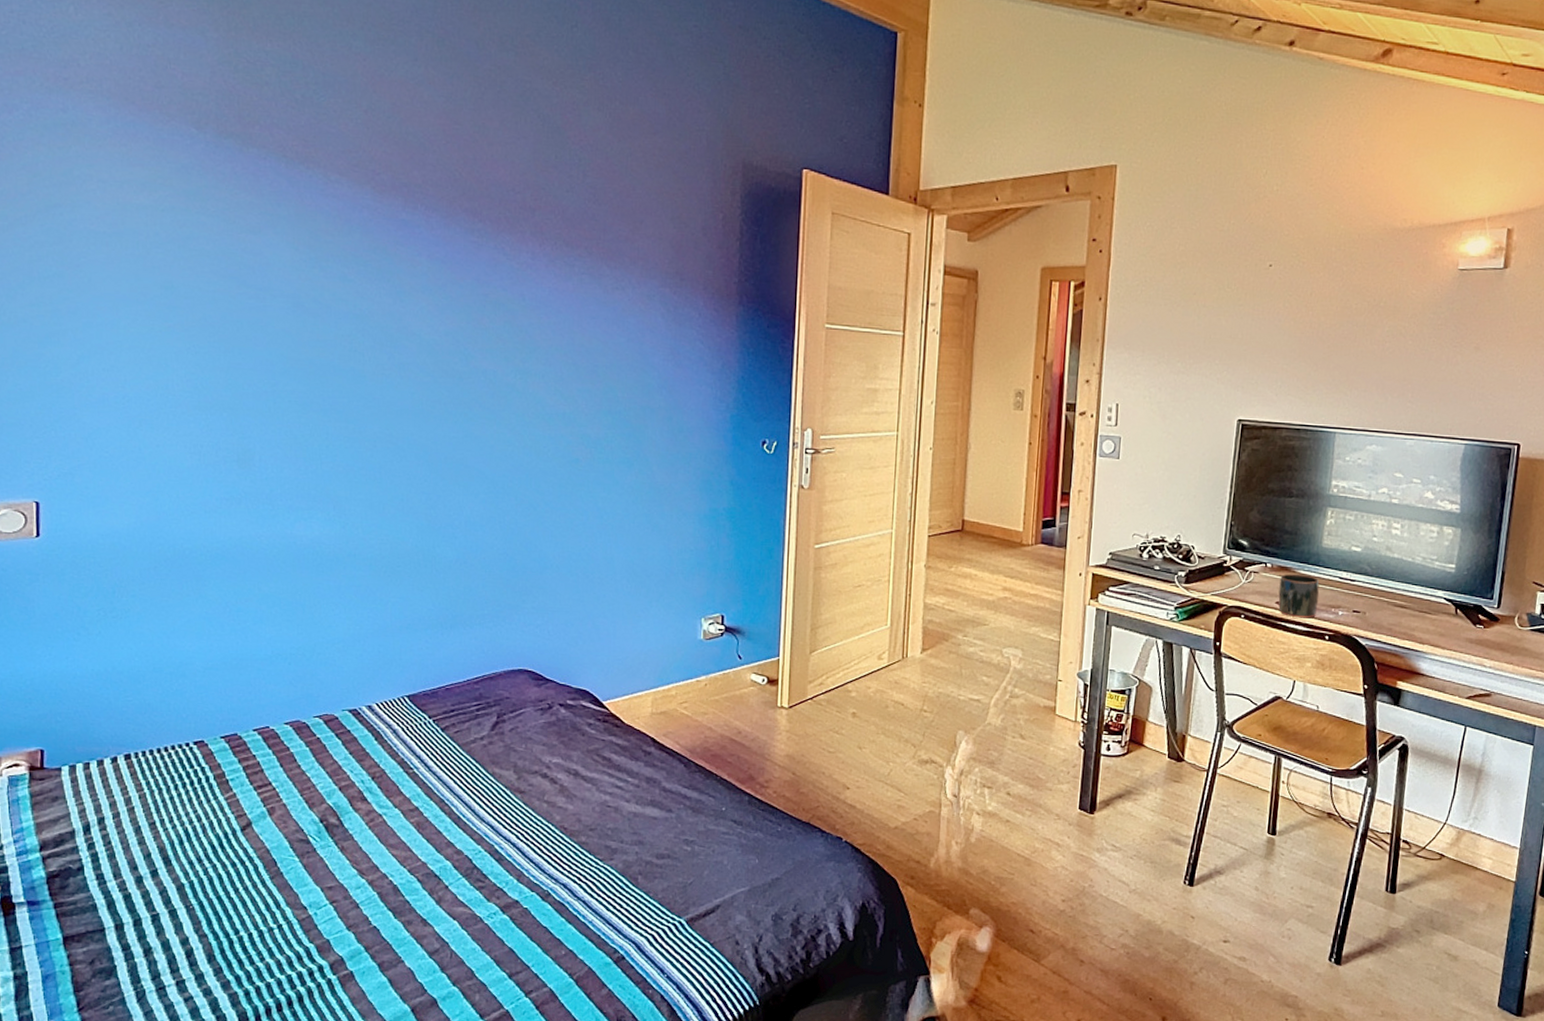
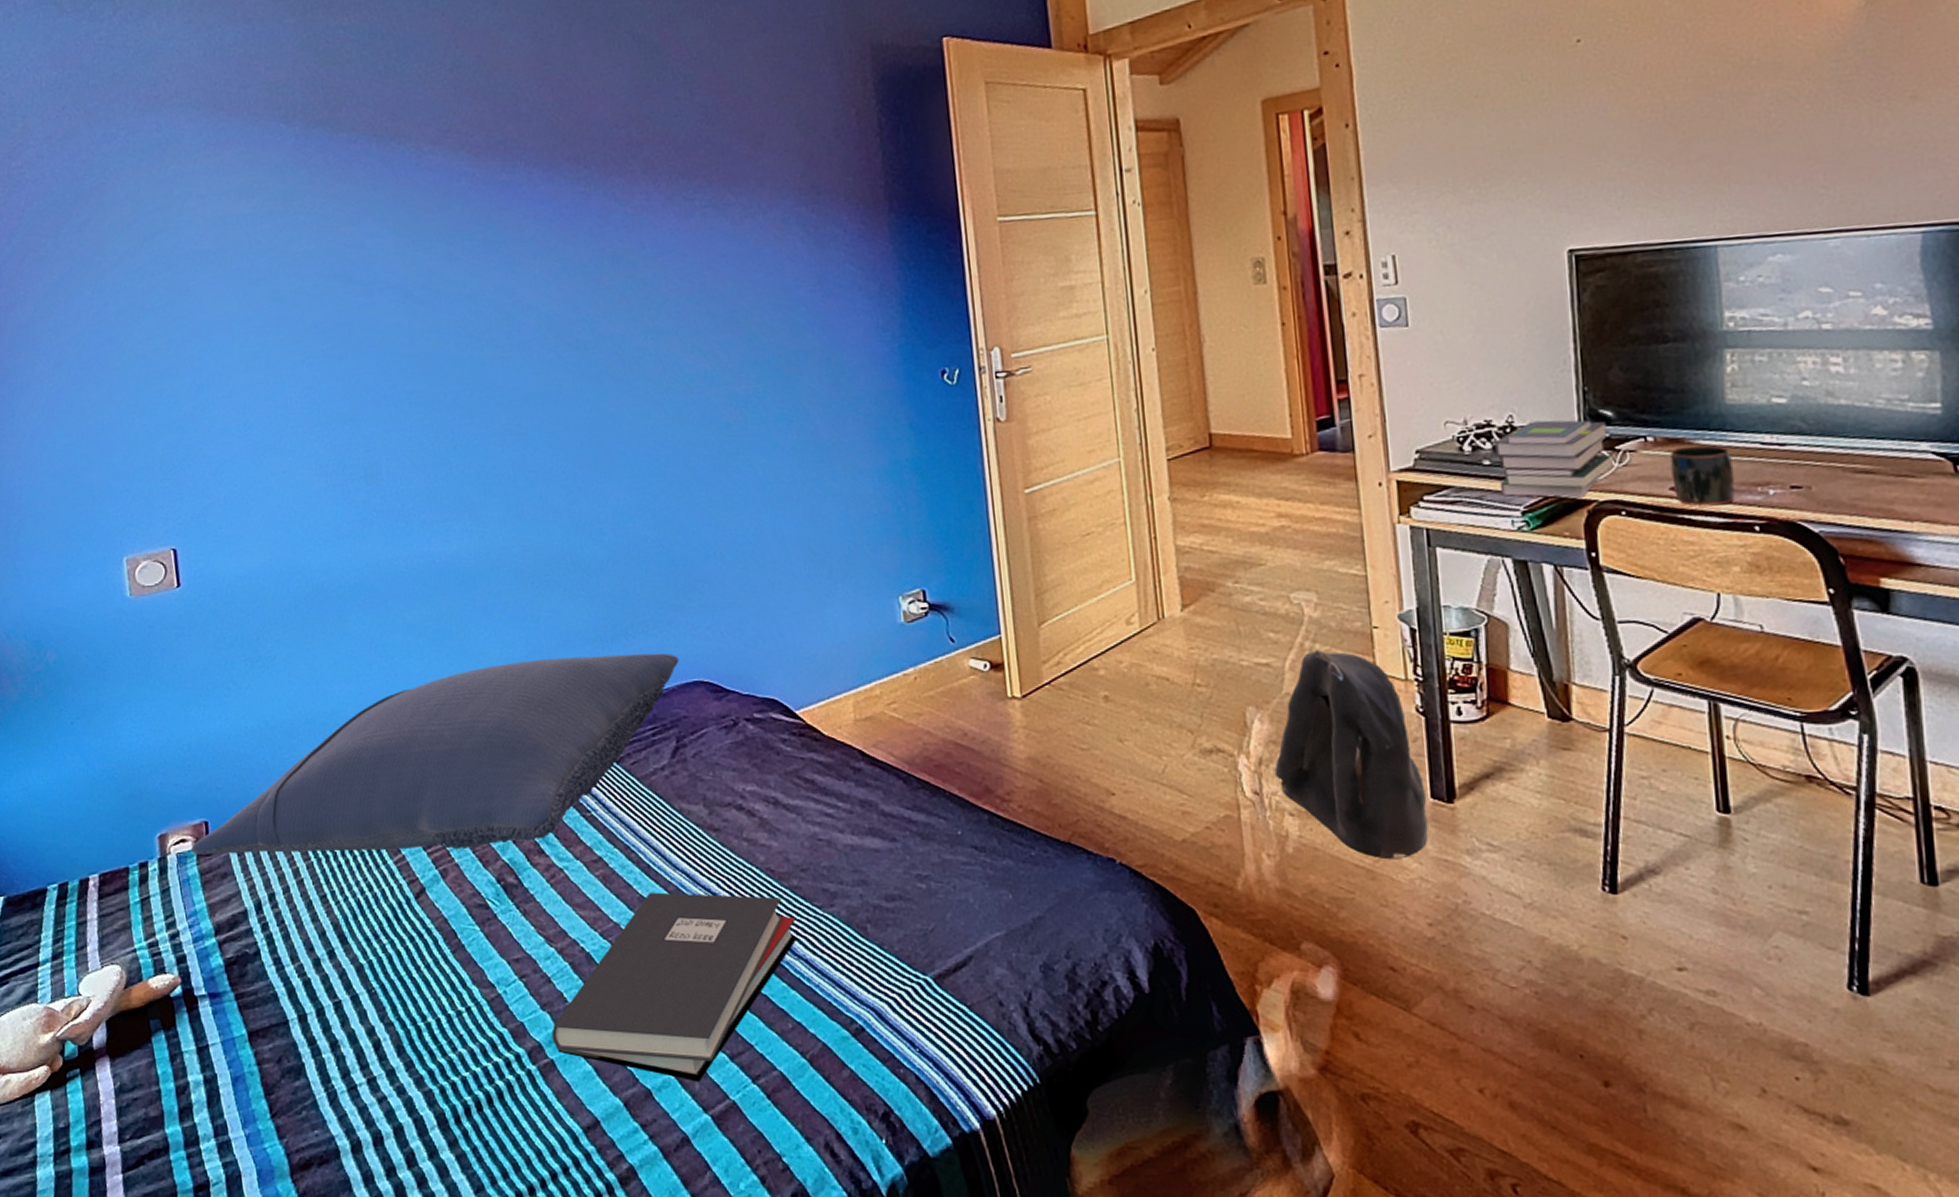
pillow: none [24,637,509,792] -> present [191,653,680,856]
hardback book: none [354,839,579,994] -> present [551,892,797,1082]
backpack: none [970,693,1076,851] -> present [1274,650,1428,859]
books: none [1163,542,1242,602] -> present [1494,420,1613,498]

